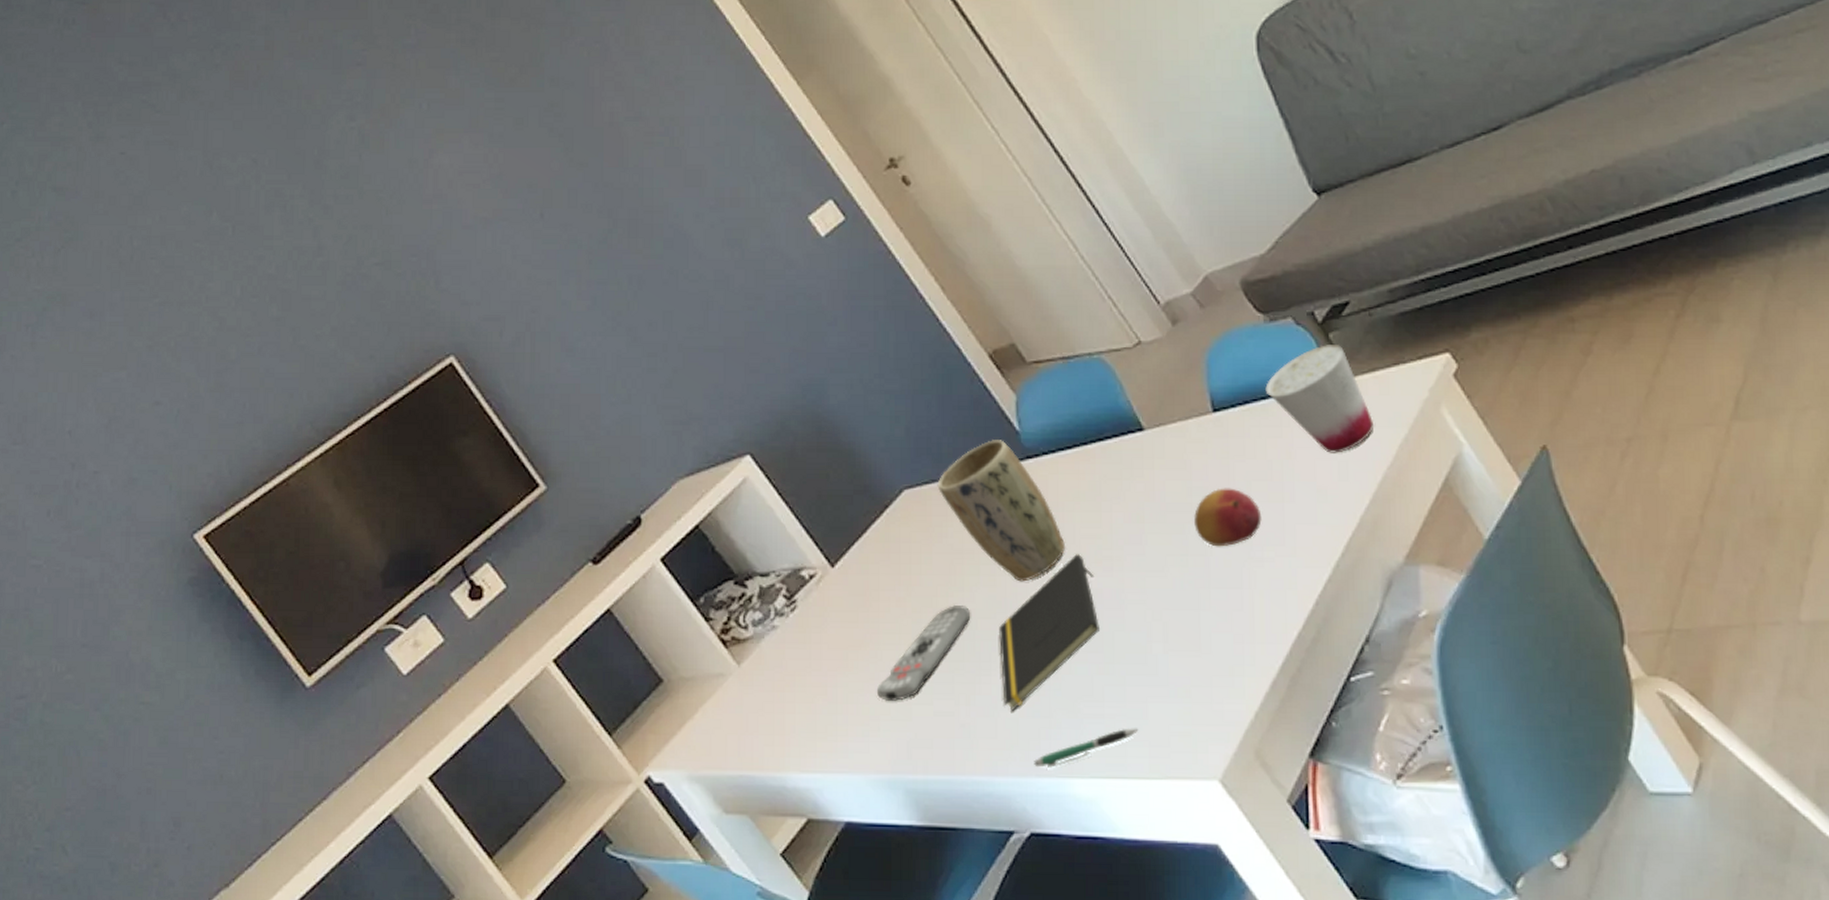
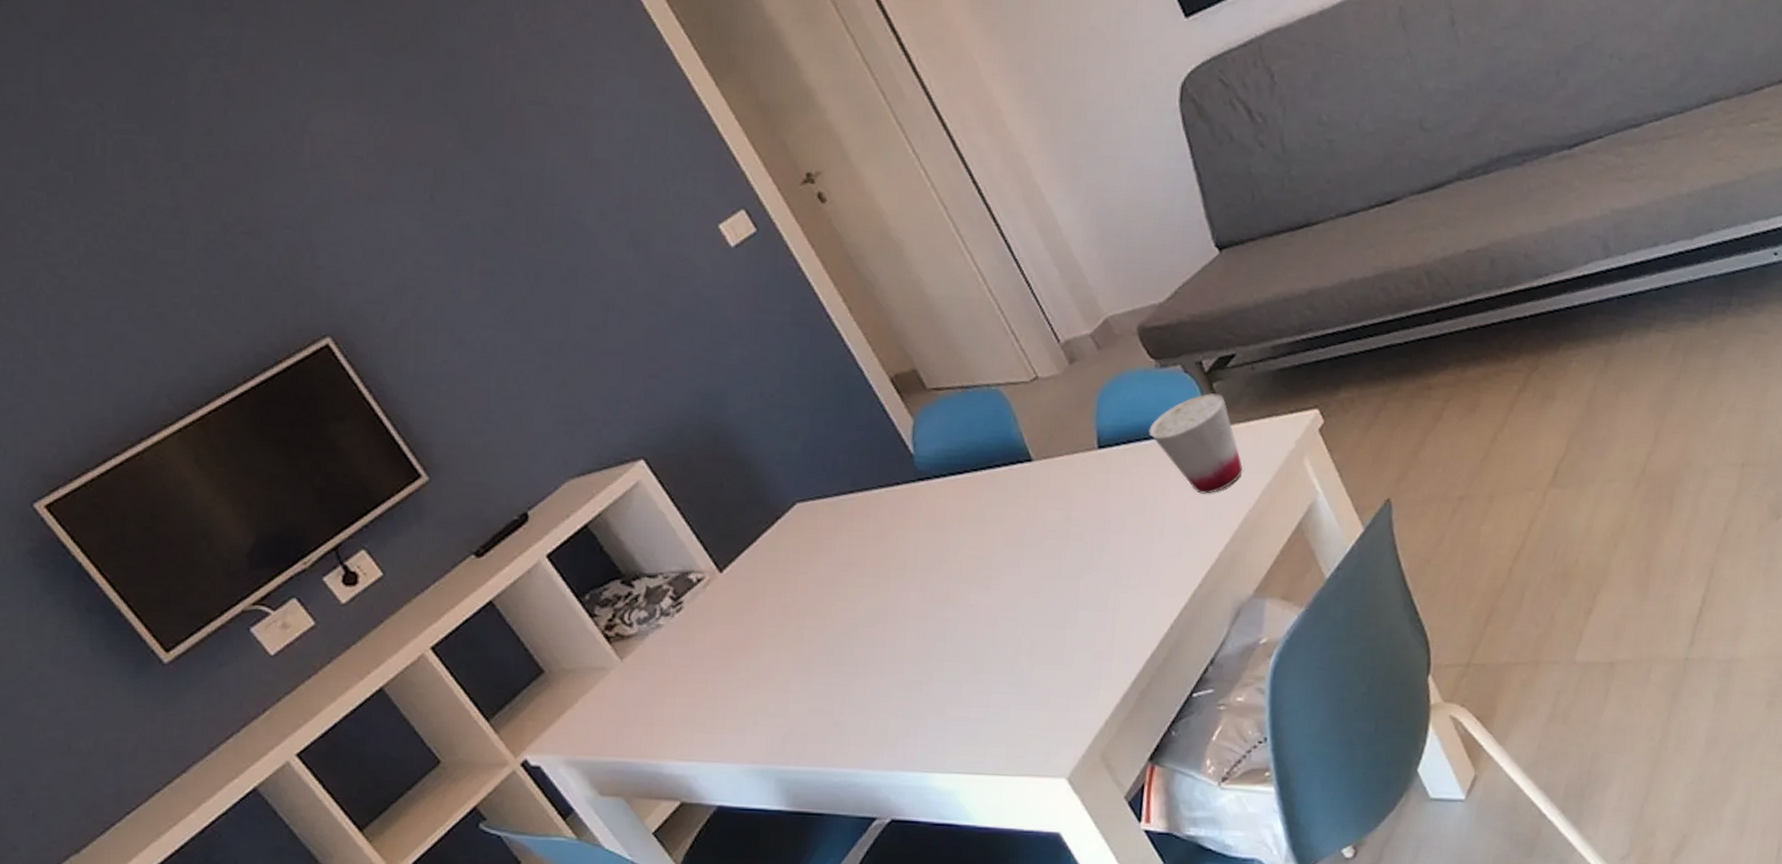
remote control: present [876,604,971,701] -> none [755,613,853,699]
plant pot: present [937,440,1065,582] -> none [829,461,947,595]
notepad: present [999,554,1099,711] -> none [876,572,973,712]
pen: present [1034,728,1139,768] -> none [900,730,999,763]
fruit: present [1194,488,1262,547] -> none [1069,519,1132,573]

